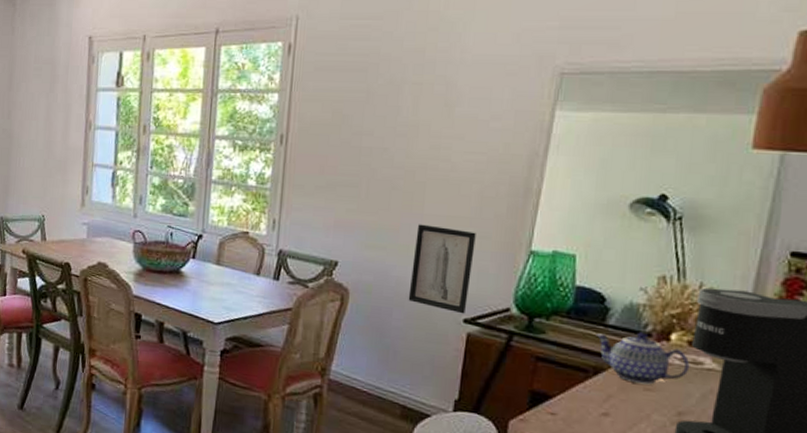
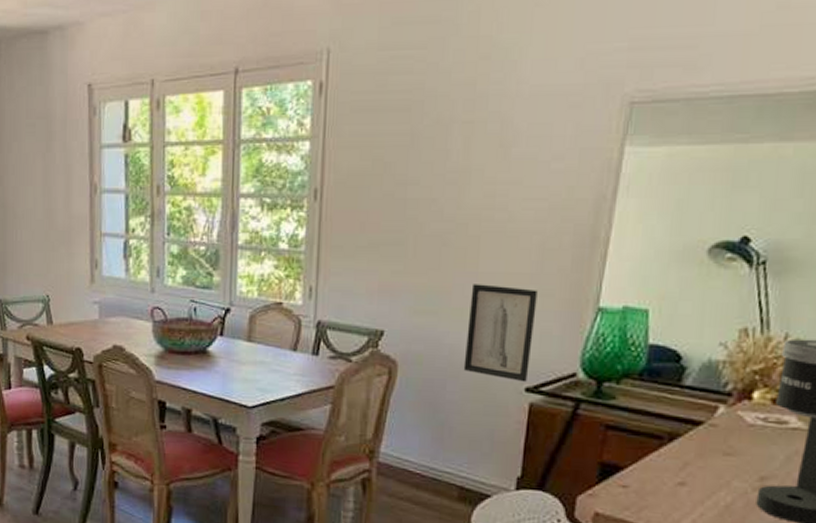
teapot: present [595,332,690,385] -> none [671,392,774,449]

